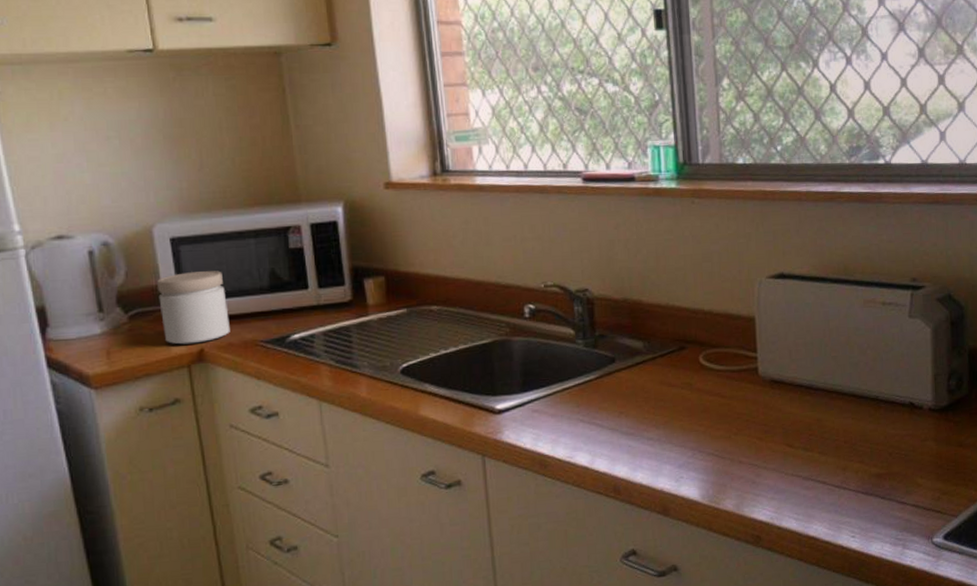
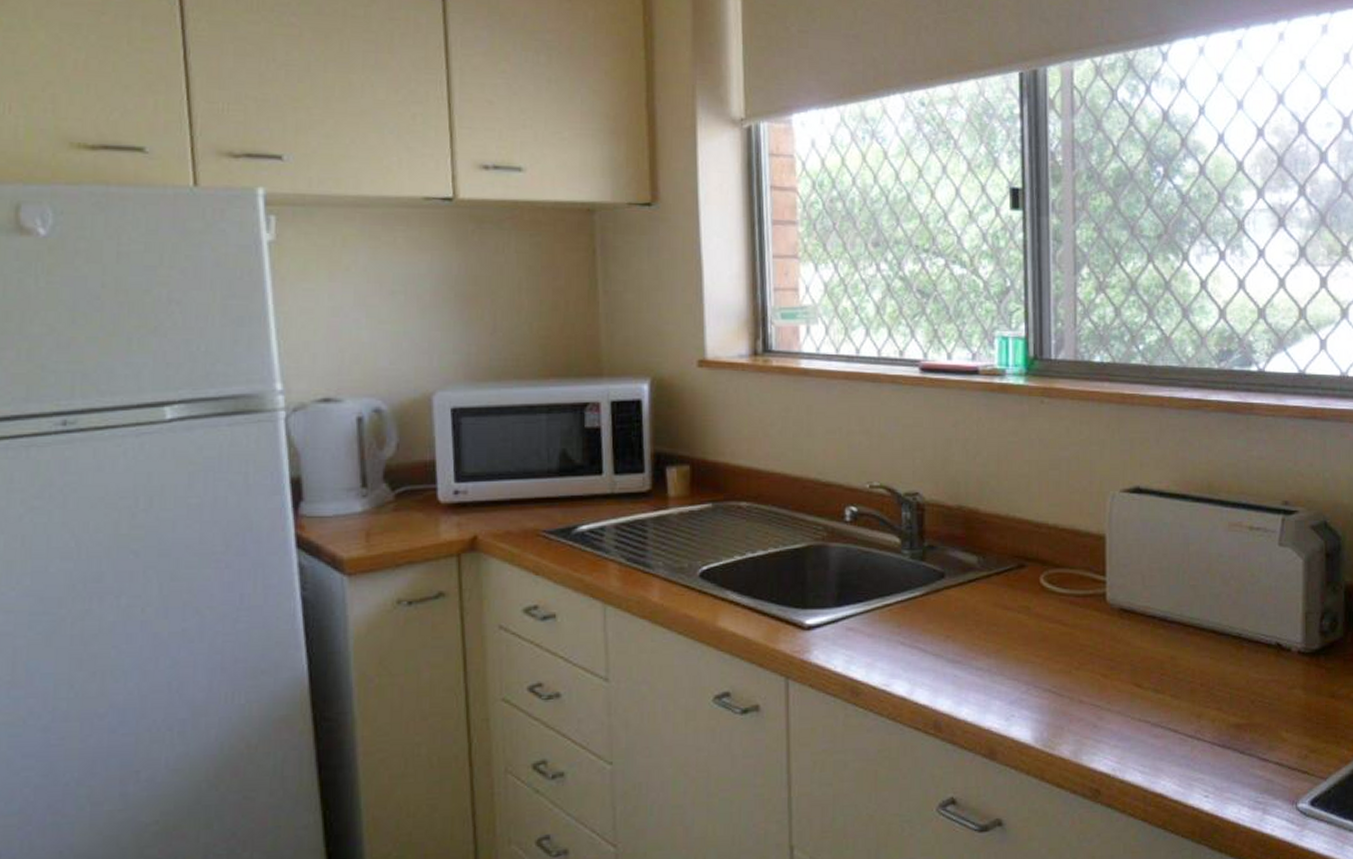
jar: present [157,271,230,345] -> none [431,448,510,530]

